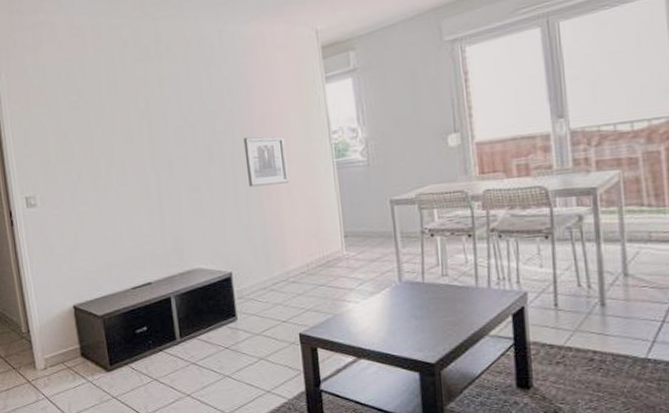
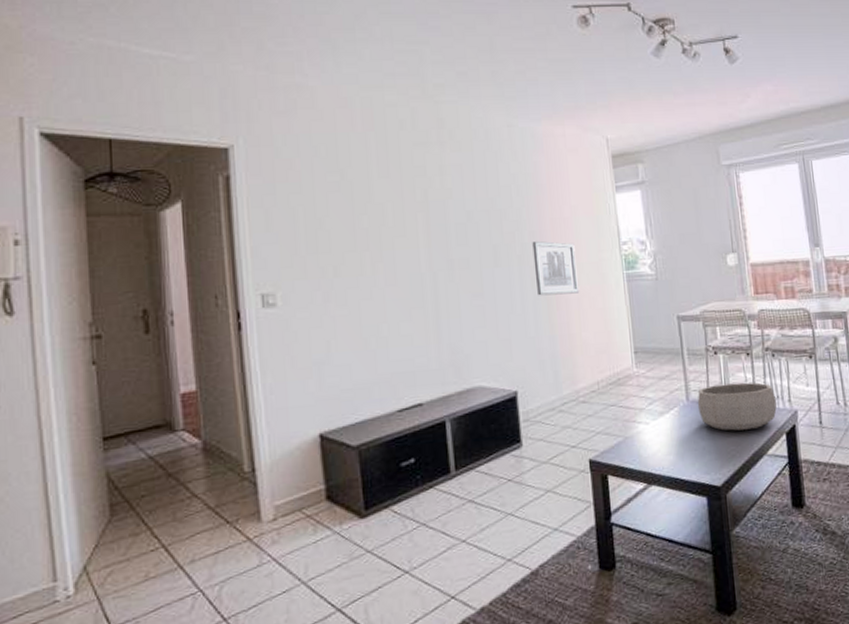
decorative bowl: none [410,264,502,311] -> present [697,382,777,431]

